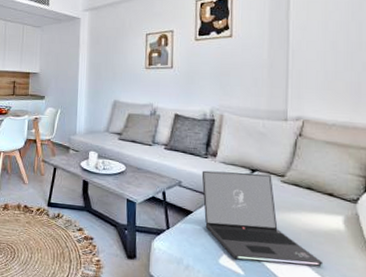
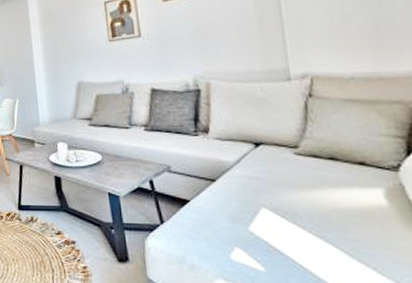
laptop: present [201,170,324,266] -> none [193,147,366,253]

